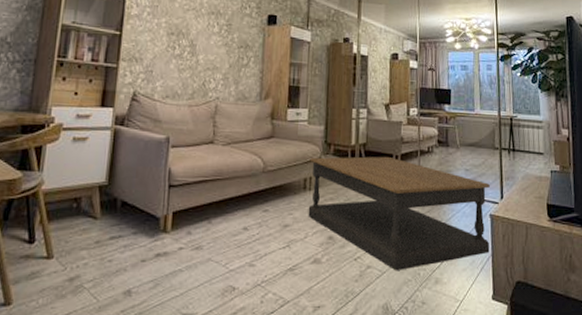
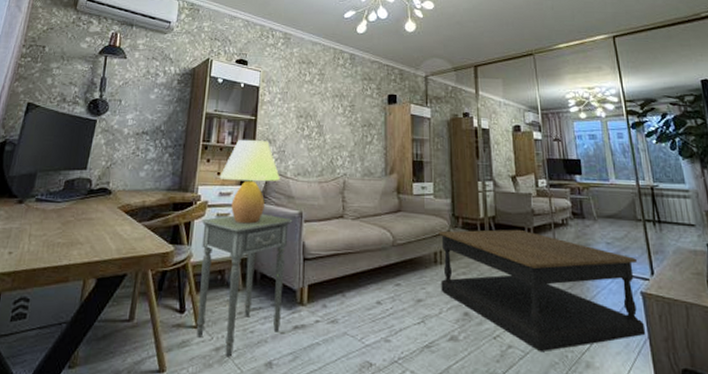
side table: none [47,138,159,287] -> present [196,213,293,358]
table lamp: none [77,56,146,149] -> present [220,139,280,224]

